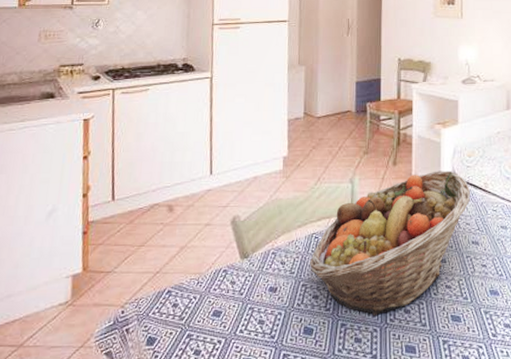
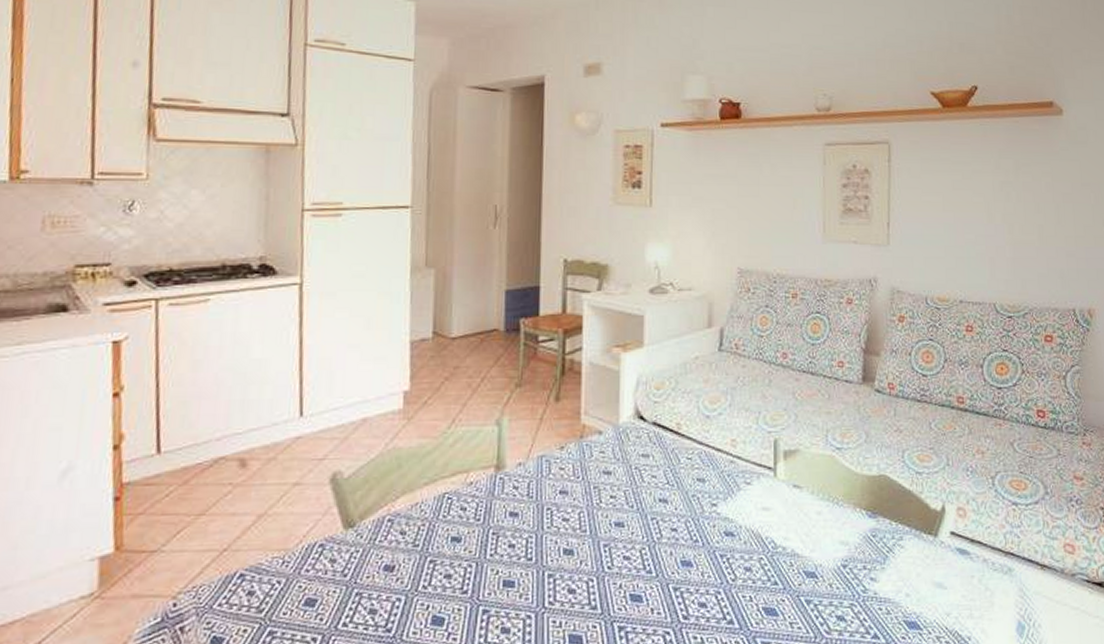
fruit basket: present [310,170,471,316] -> none [440,407,659,599]

